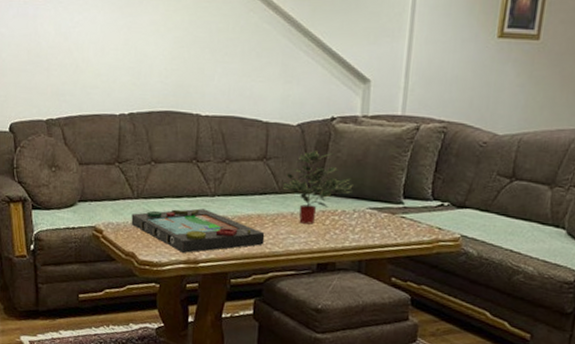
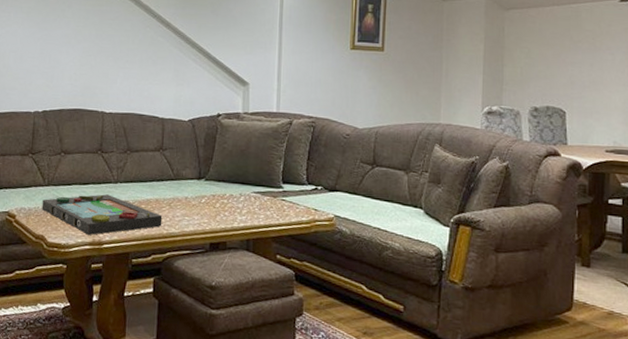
potted plant: present [281,151,354,225] -> none [176,142,240,208]

